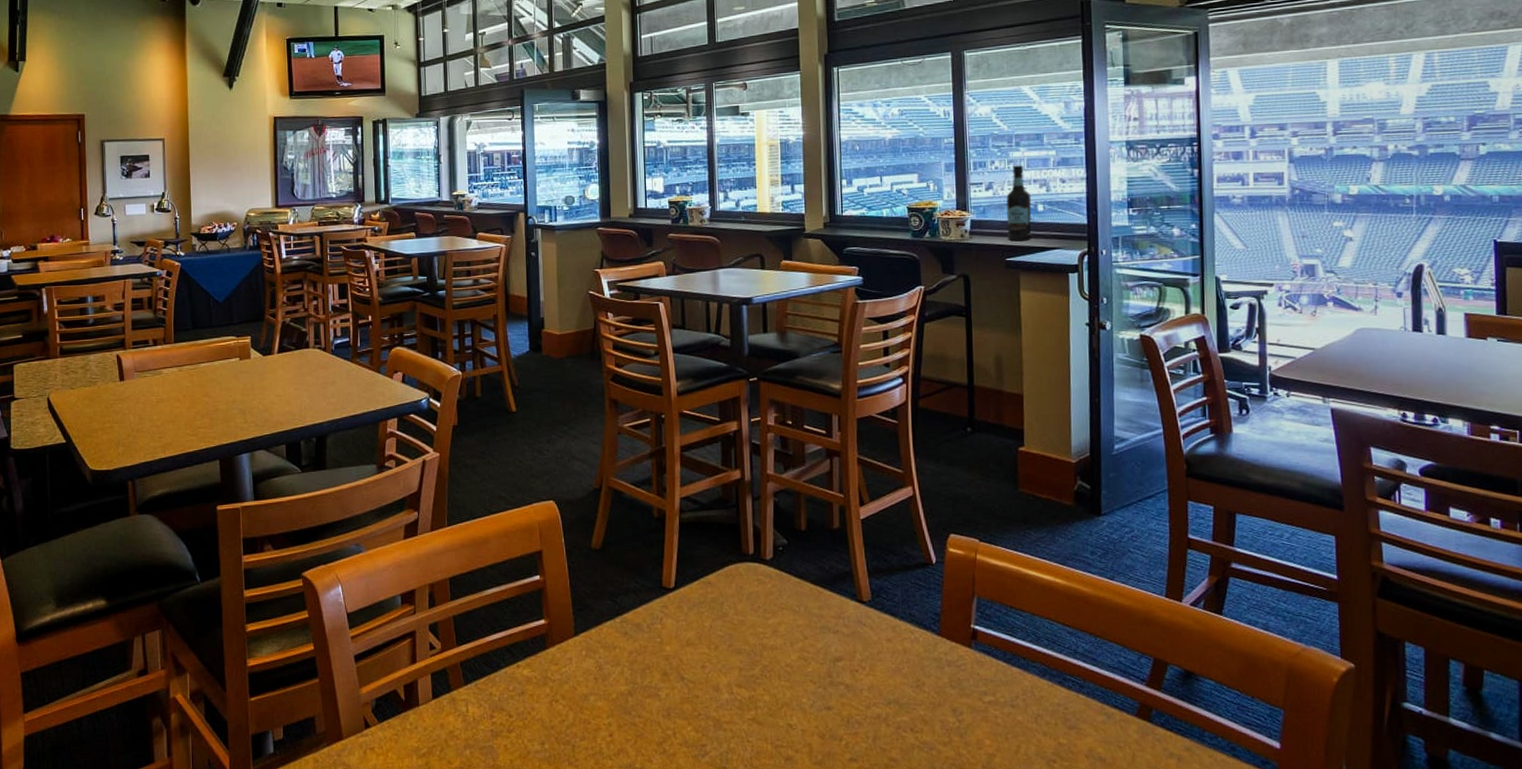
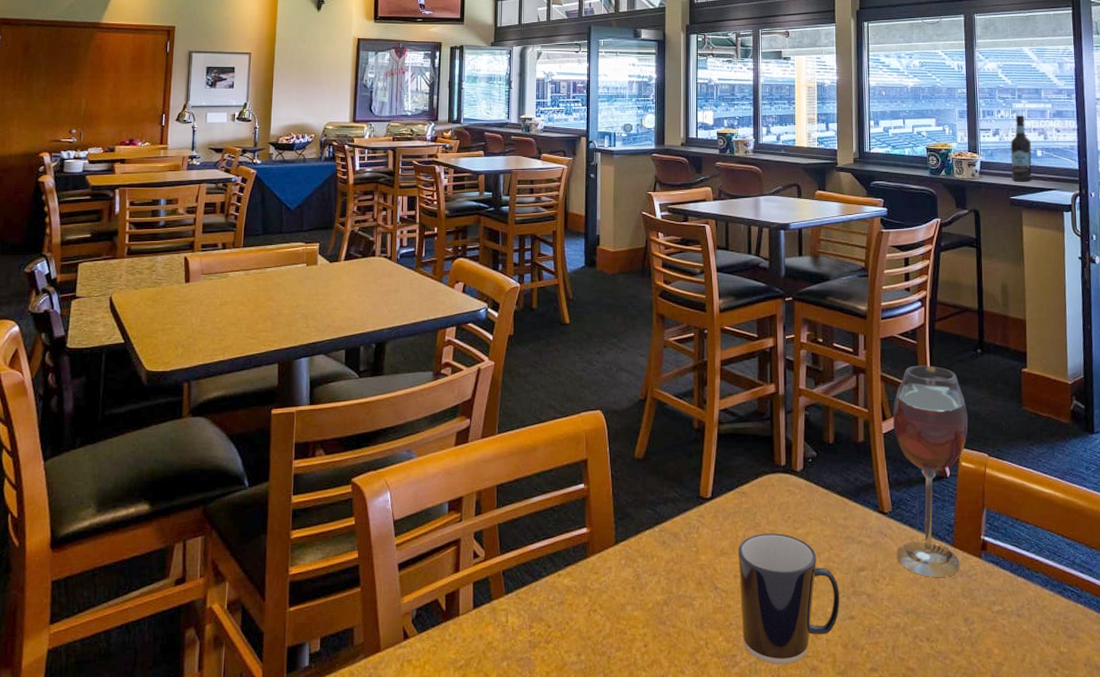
mug: none [704,623,816,755] -> present [738,533,840,665]
wineglass: none [871,446,957,667] -> present [892,365,969,577]

